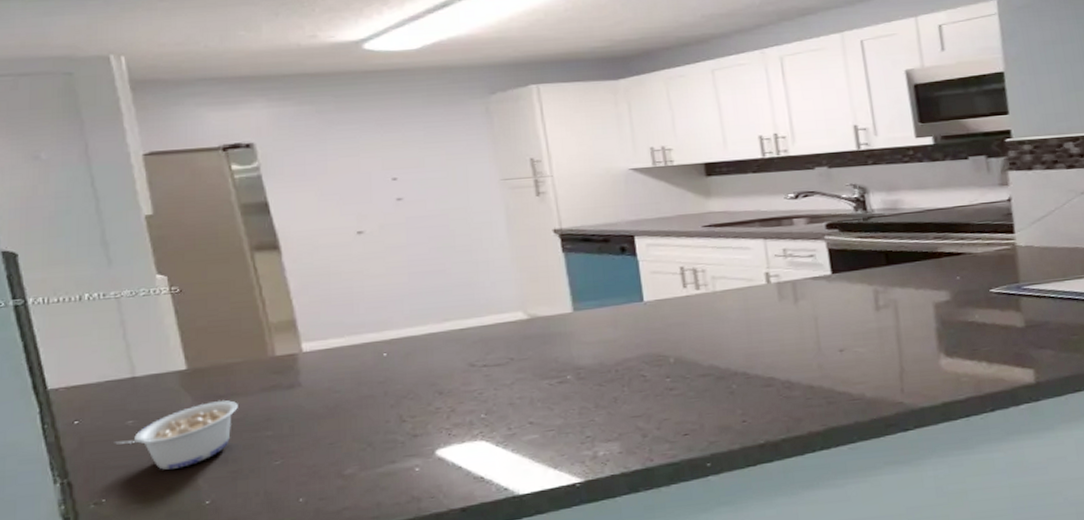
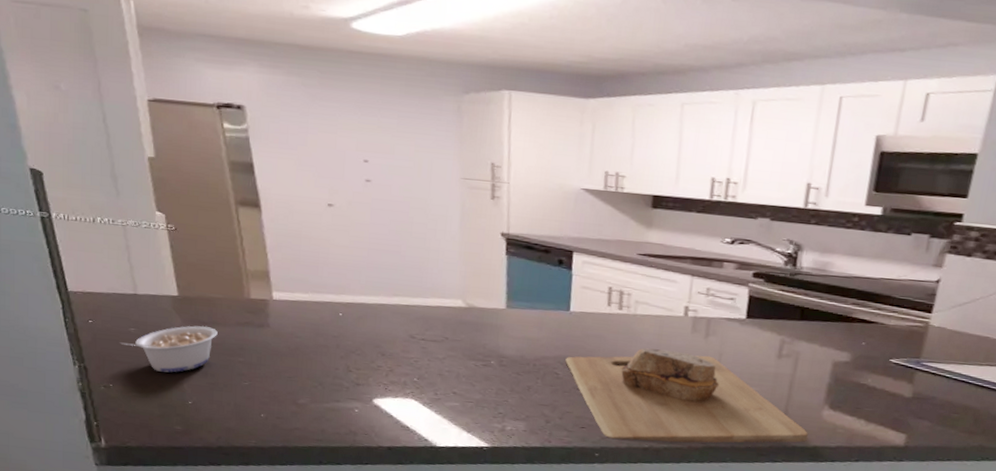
cutting board: none [650,322,934,441] -> present [565,348,809,443]

